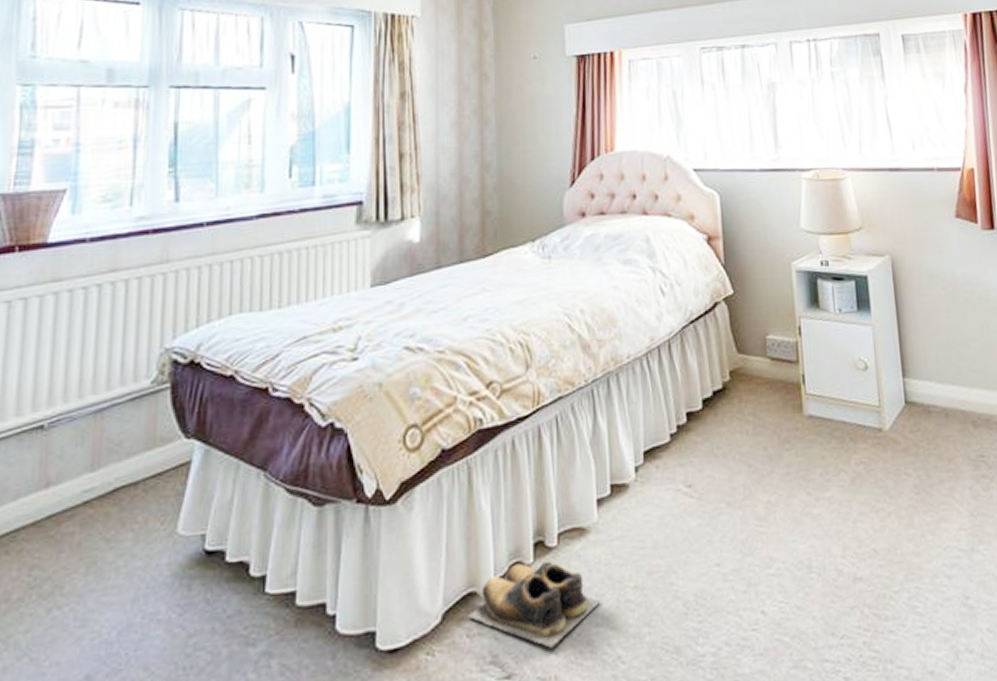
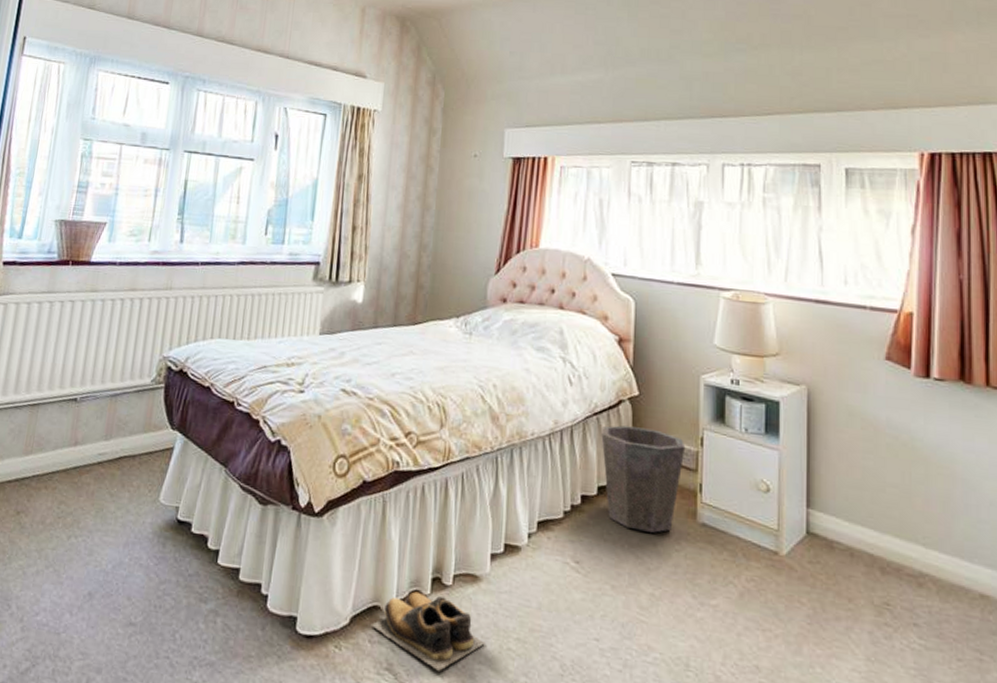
waste bin: none [700,327,785,438] -> present [601,425,686,533]

